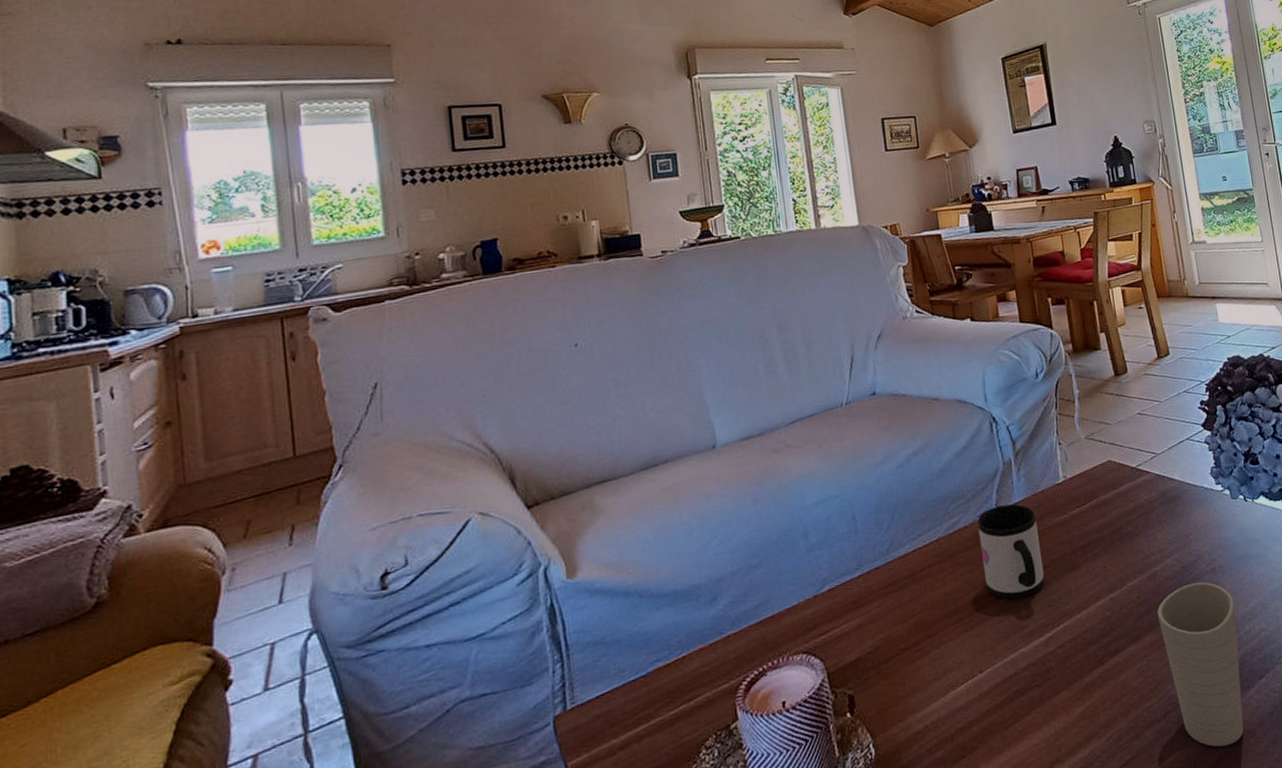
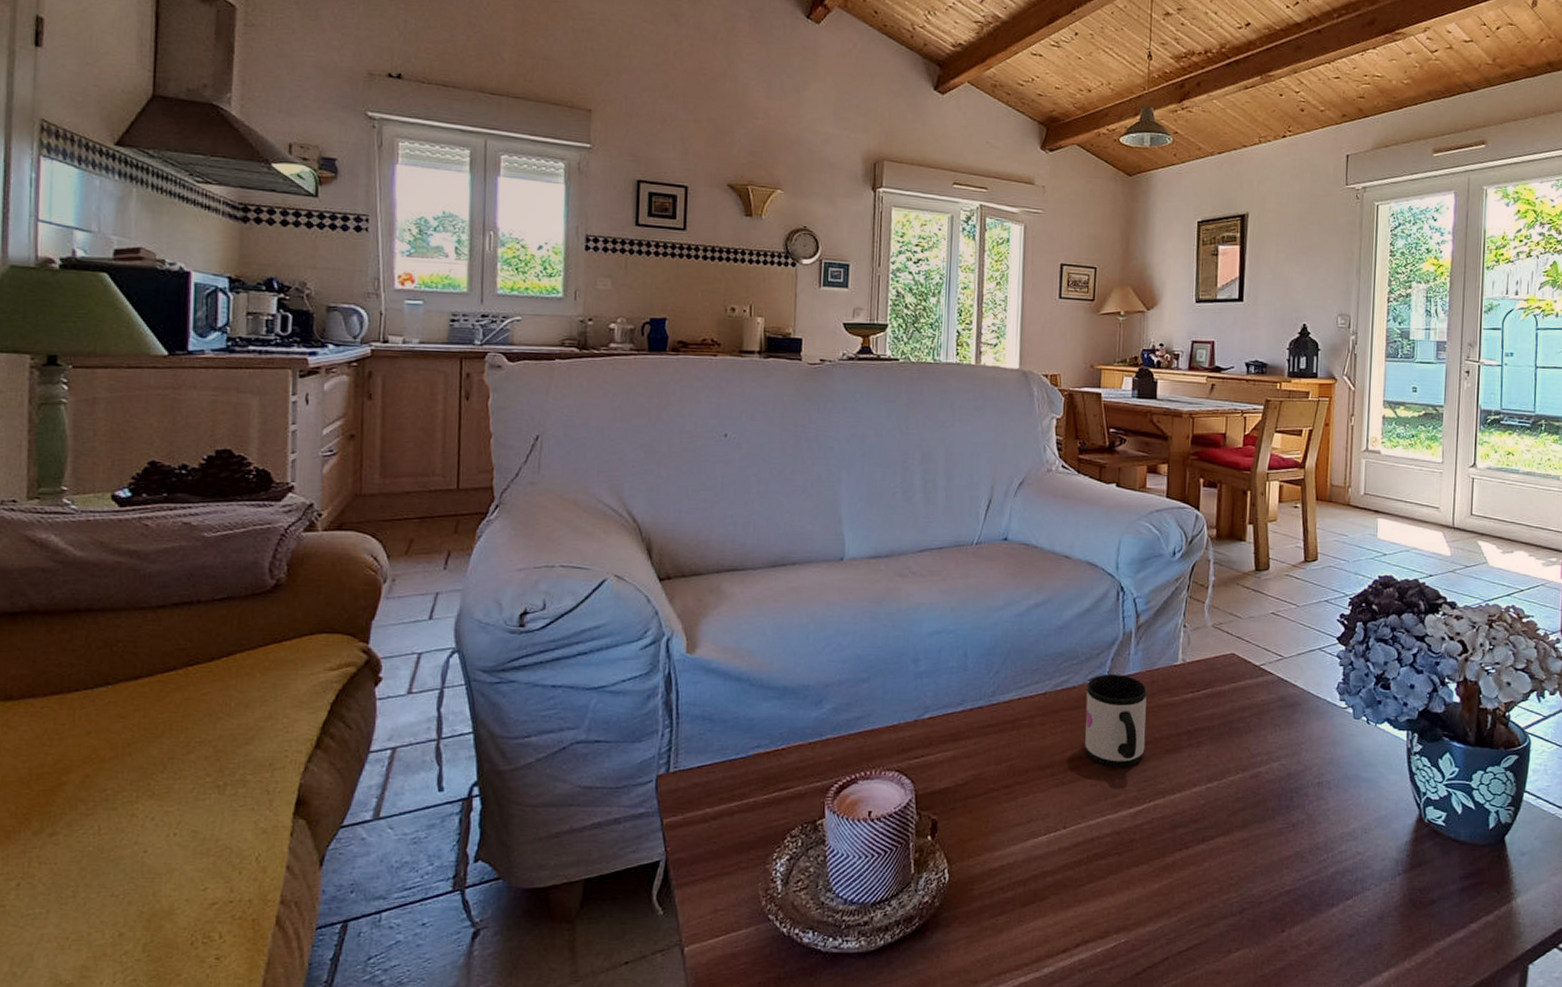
cup: present [1156,582,1244,747] -> none [1252,791,1335,956]

